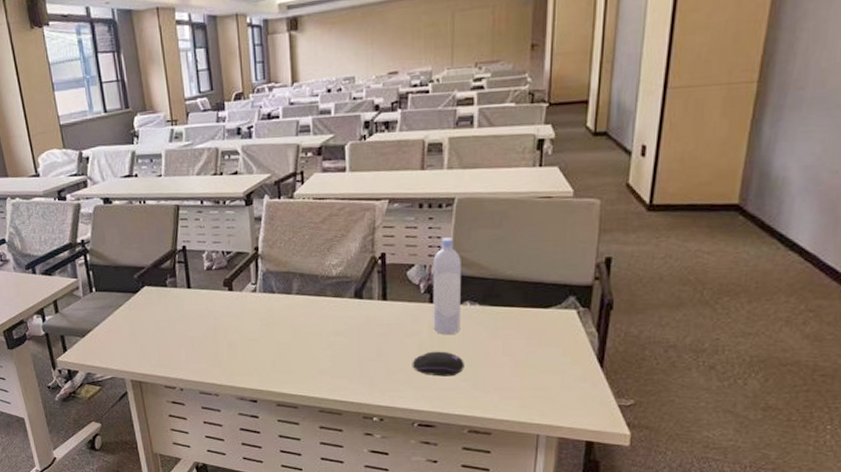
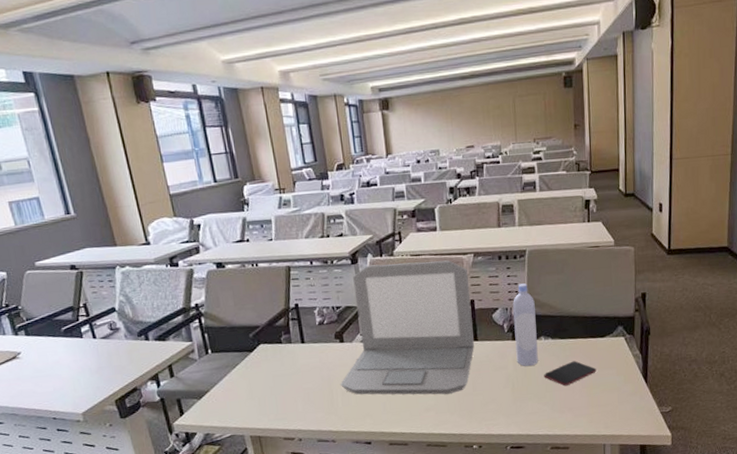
laptop: none [226,206,382,357] -> present [340,260,474,395]
computer mouse: present [412,351,464,377] -> none [502,381,544,403]
smartphone: none [466,333,535,362] -> present [544,360,596,386]

